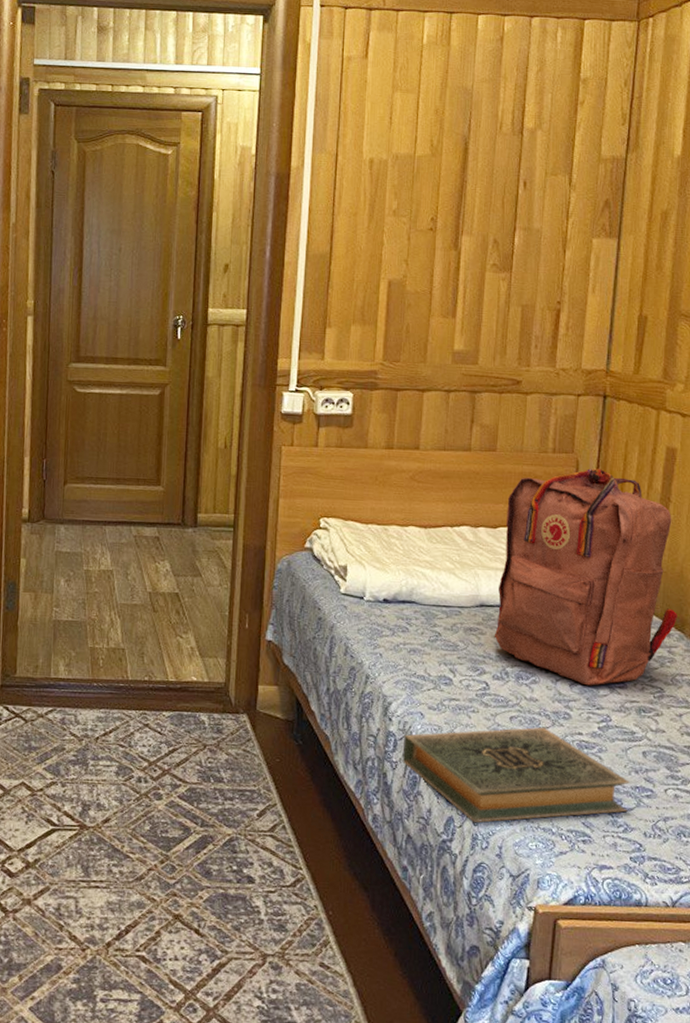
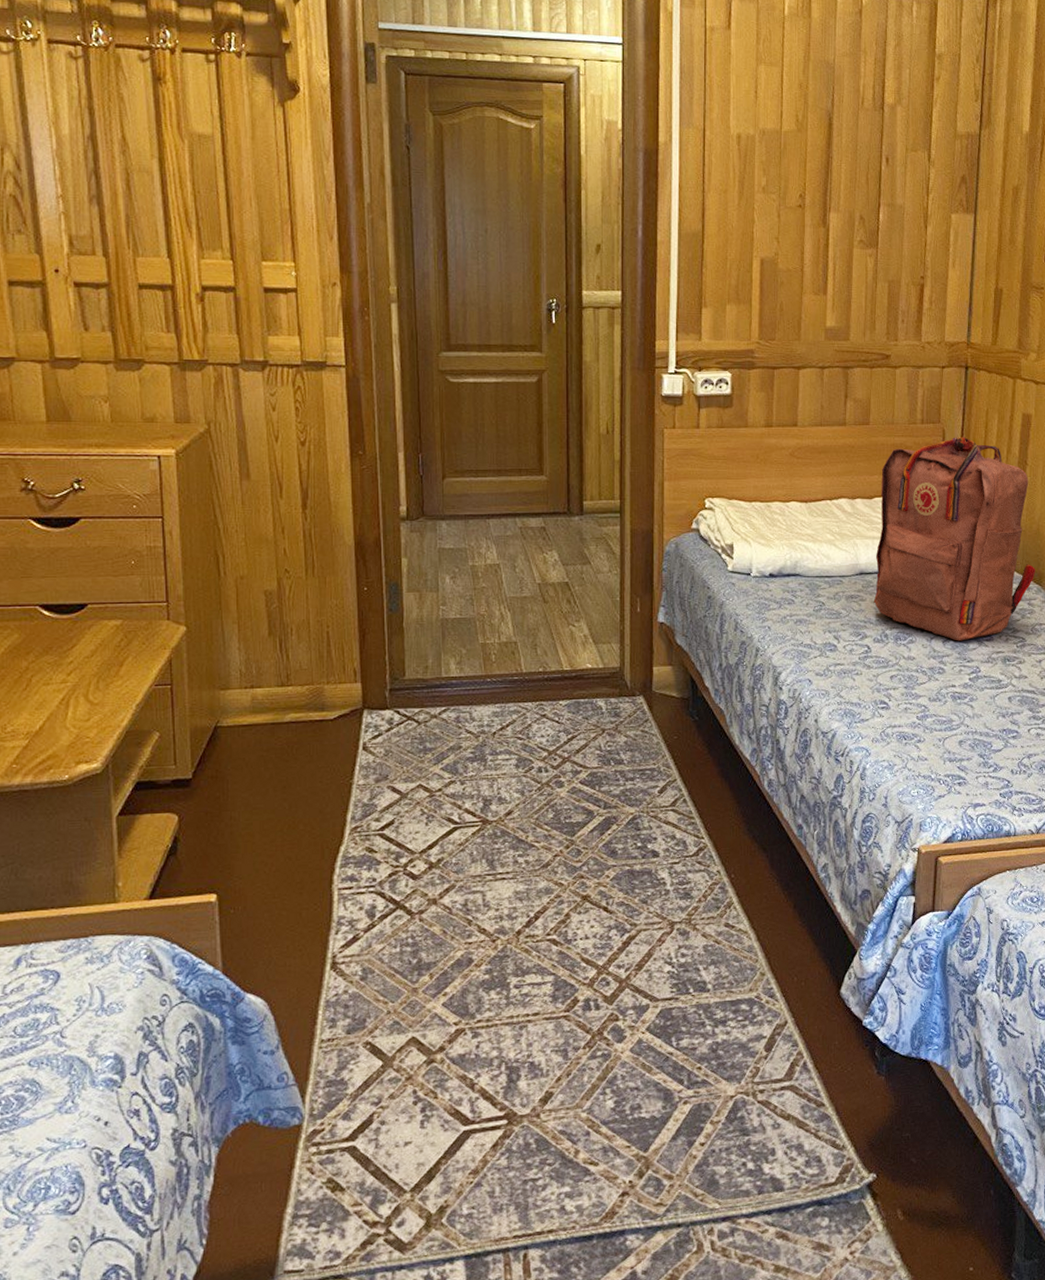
hardback book: present [402,727,631,823] -> none [793,682,999,778]

